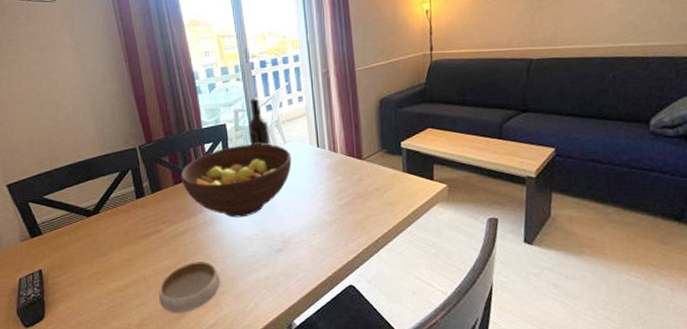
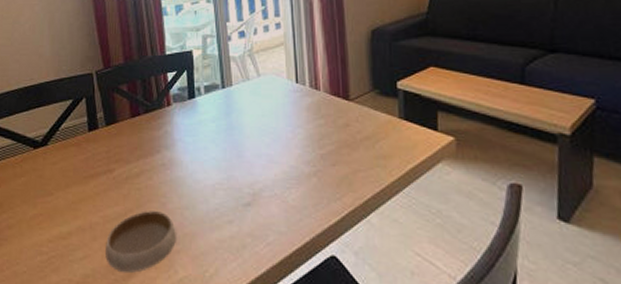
fruit bowl: present [180,144,292,218] -> none [138,75,266,162]
wine bottle: present [248,98,271,146] -> none [217,23,242,79]

